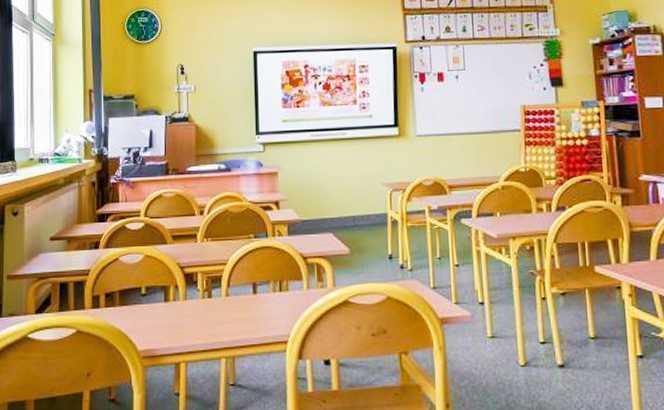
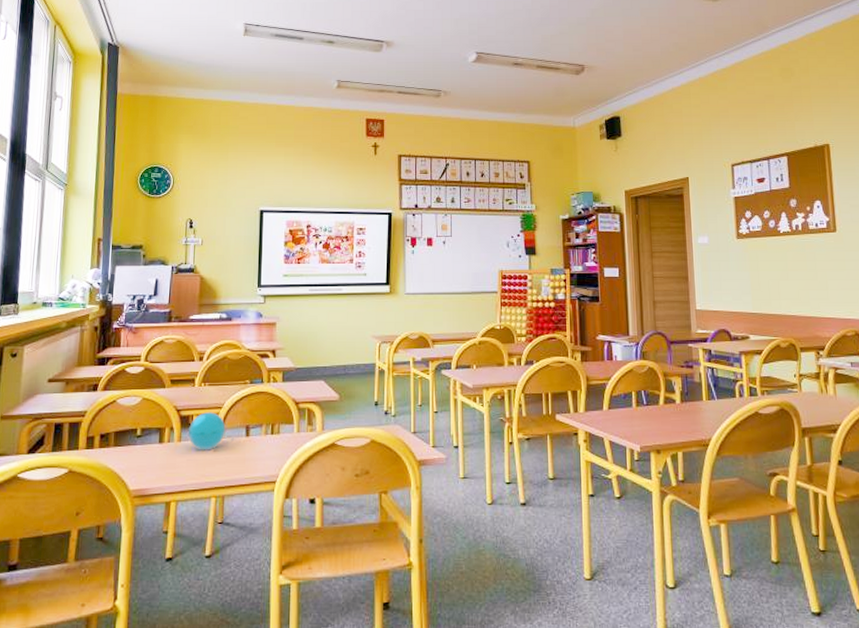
ball: none [194,269,232,309] -> present [188,412,226,450]

